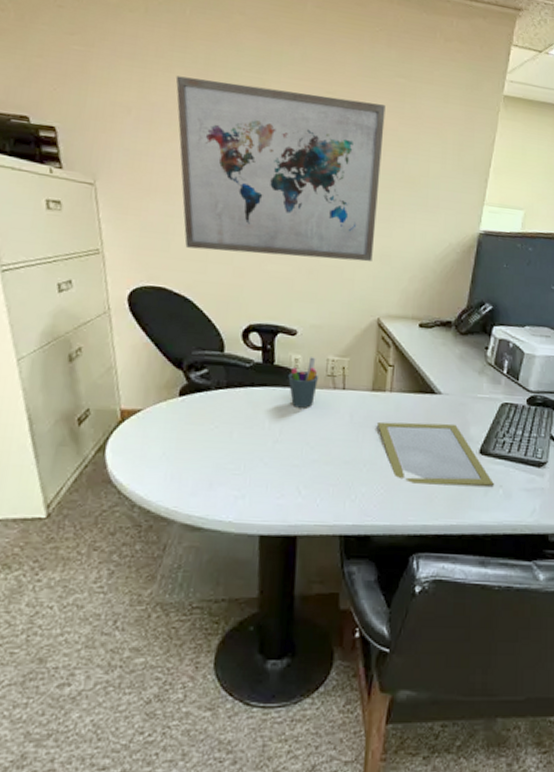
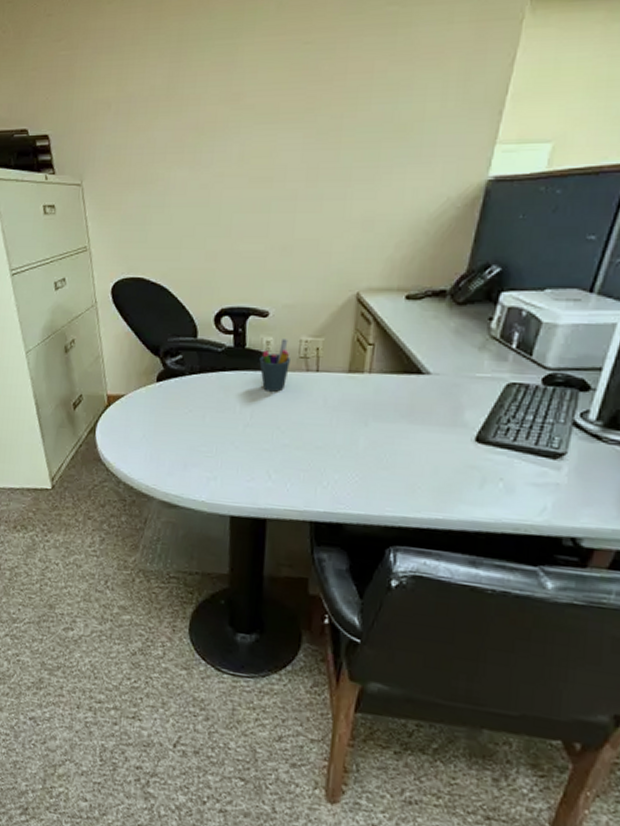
wall art: present [175,75,386,262] -> none [150,43,373,236]
picture frame: present [376,421,494,487] -> none [352,405,492,479]

